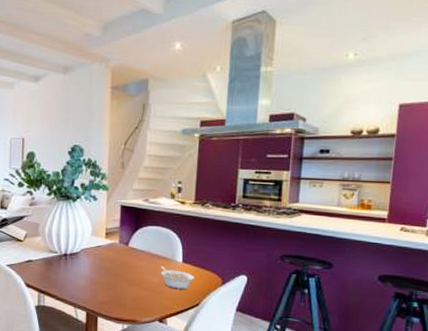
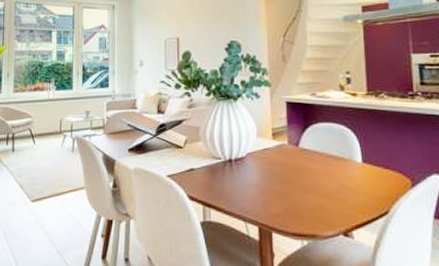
legume: present [160,266,195,290] -> none [338,168,379,195]

